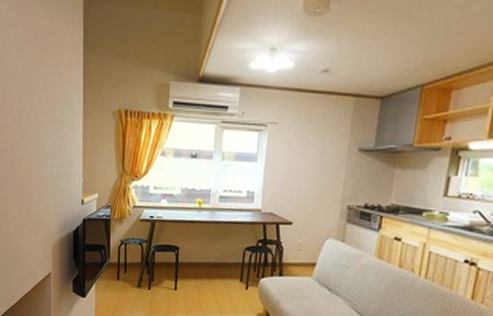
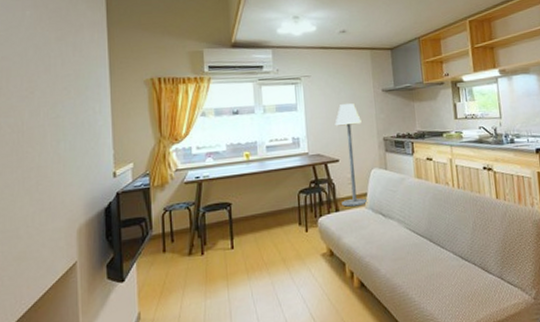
floor lamp: none [287,161,327,275] -> present [335,103,368,207]

